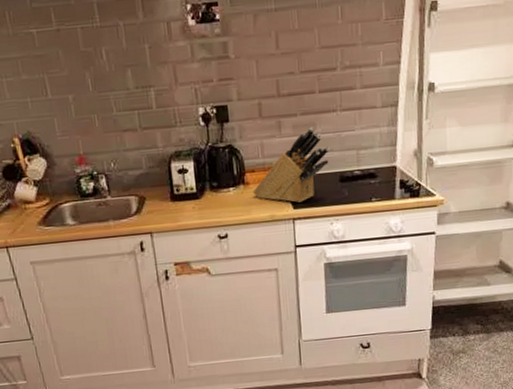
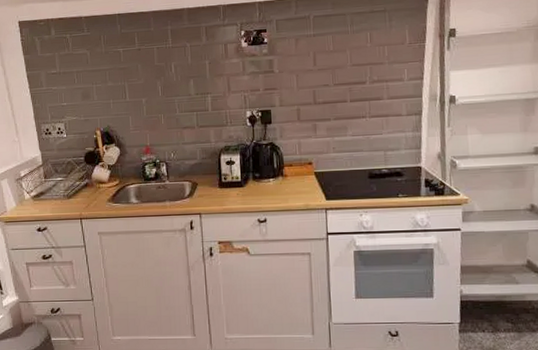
knife block: present [253,126,330,203] -> none [290,130,359,194]

